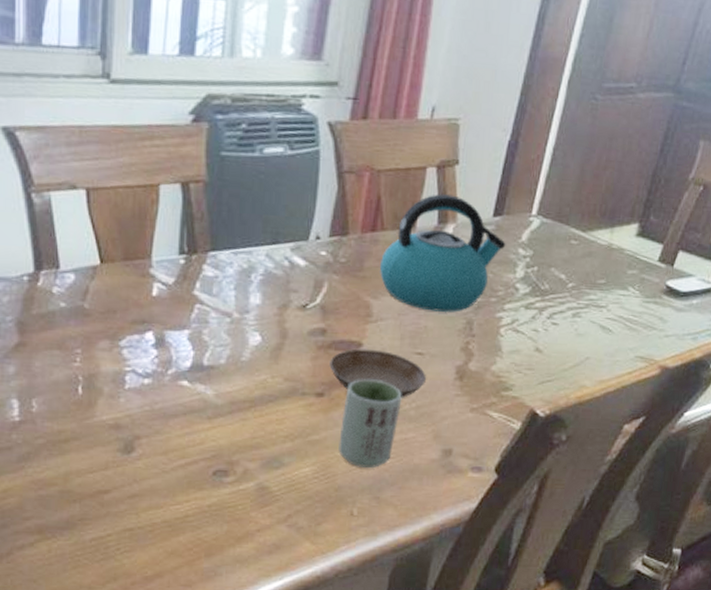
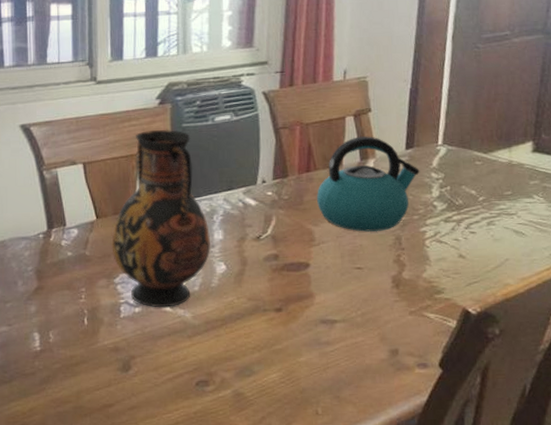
vase: none [118,155,245,382] -> present [111,129,210,308]
saucer: present [329,349,426,398] -> none [284,268,367,307]
cup: present [338,379,402,468] -> none [299,293,349,371]

